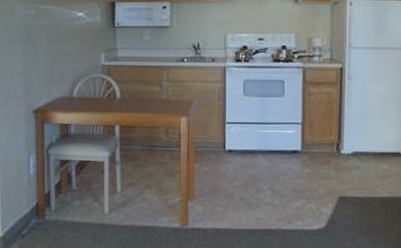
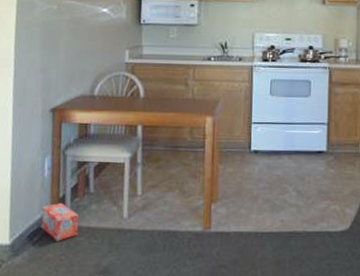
box: none [28,198,63,235] -> present [41,202,79,241]

